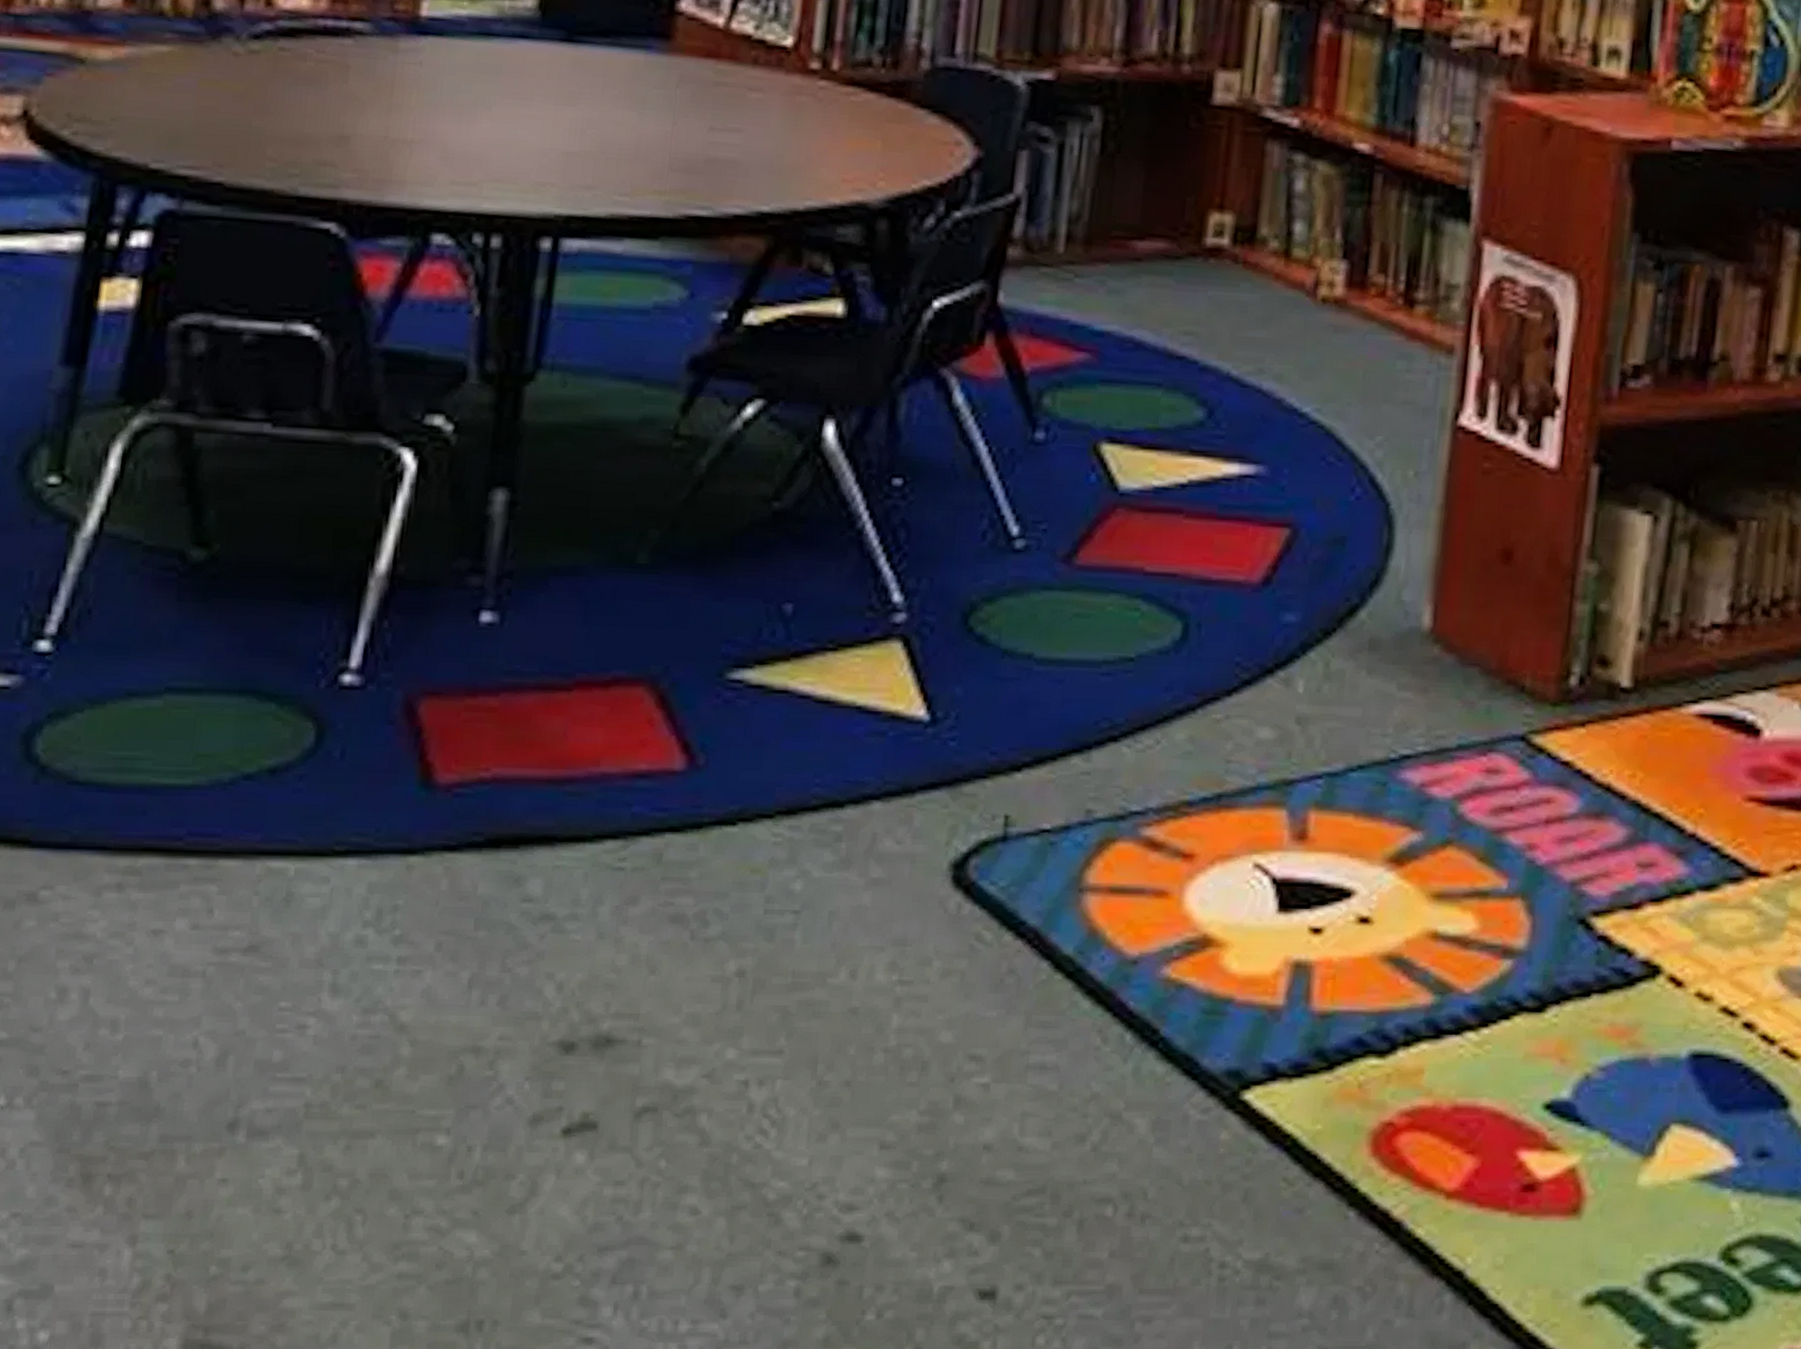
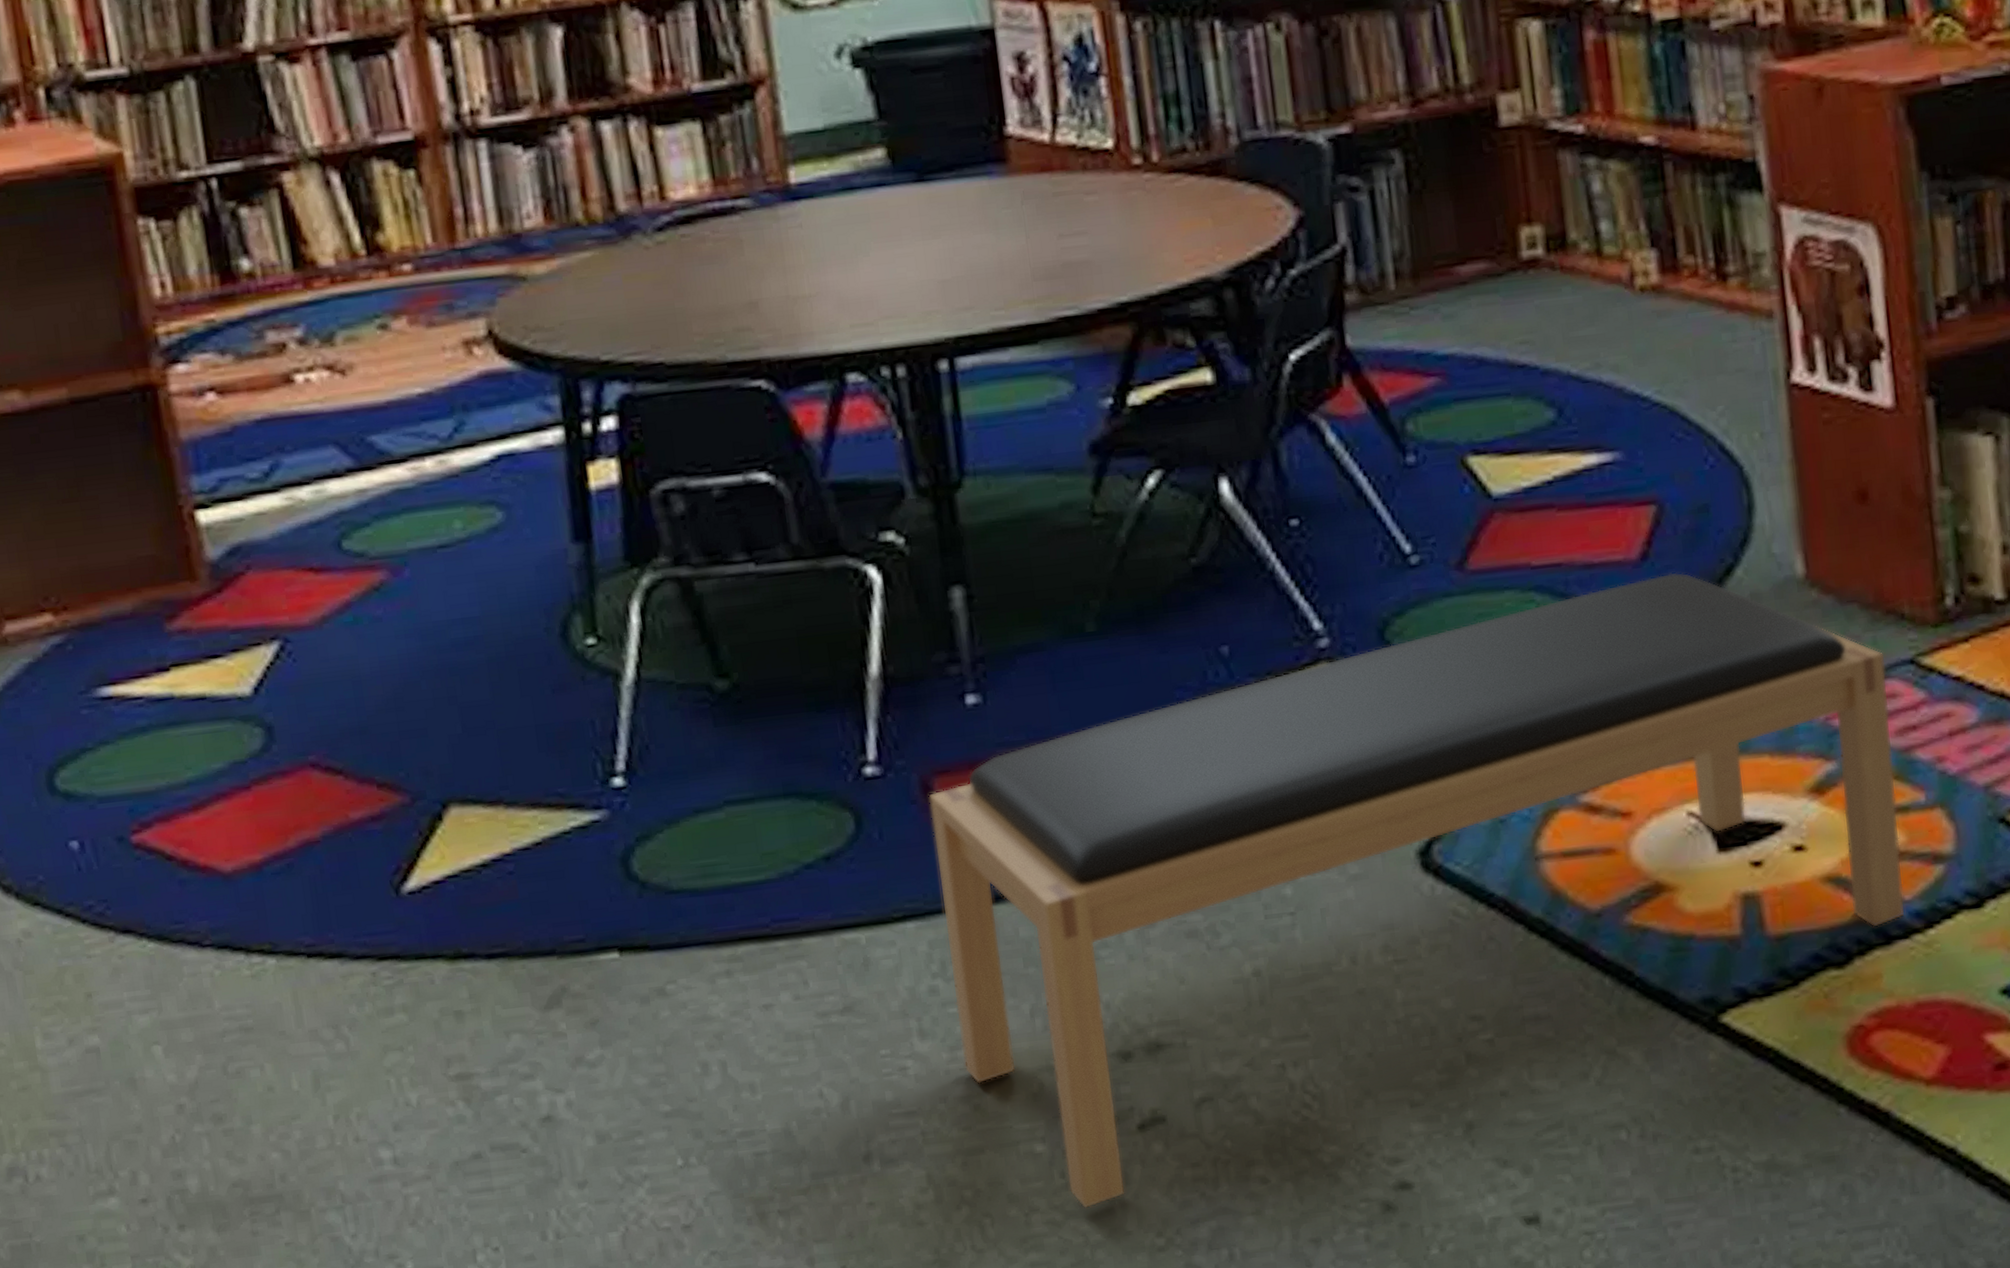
bench: none [374,603,1495,1219] -> present [928,572,1906,1209]

